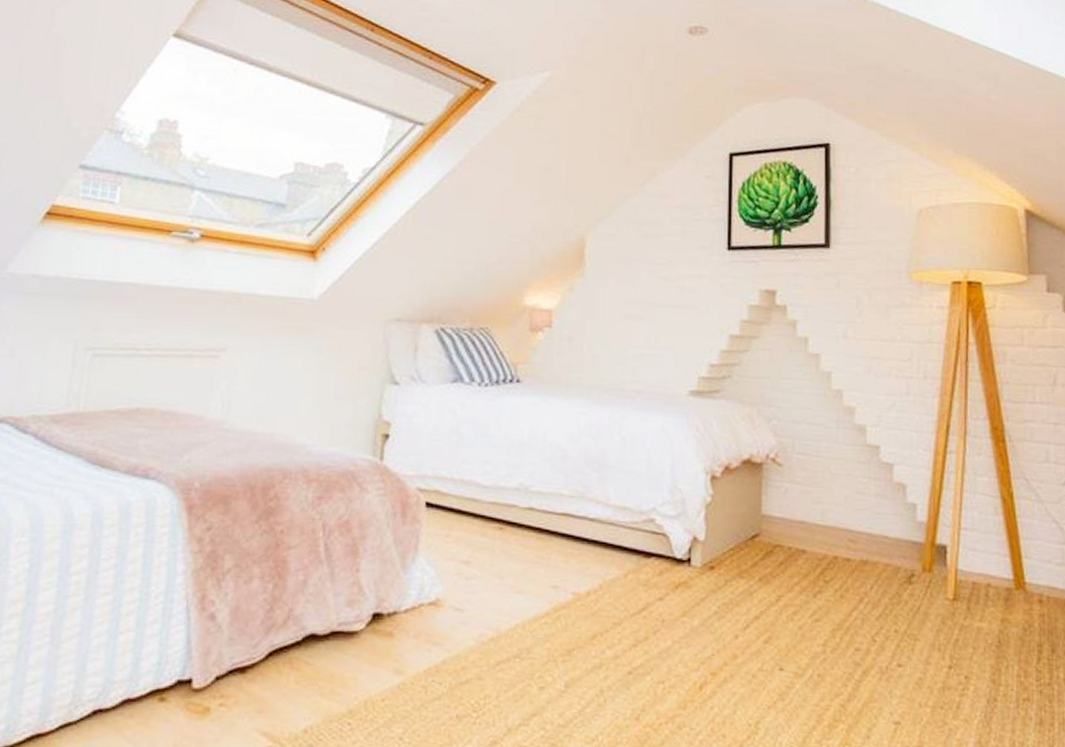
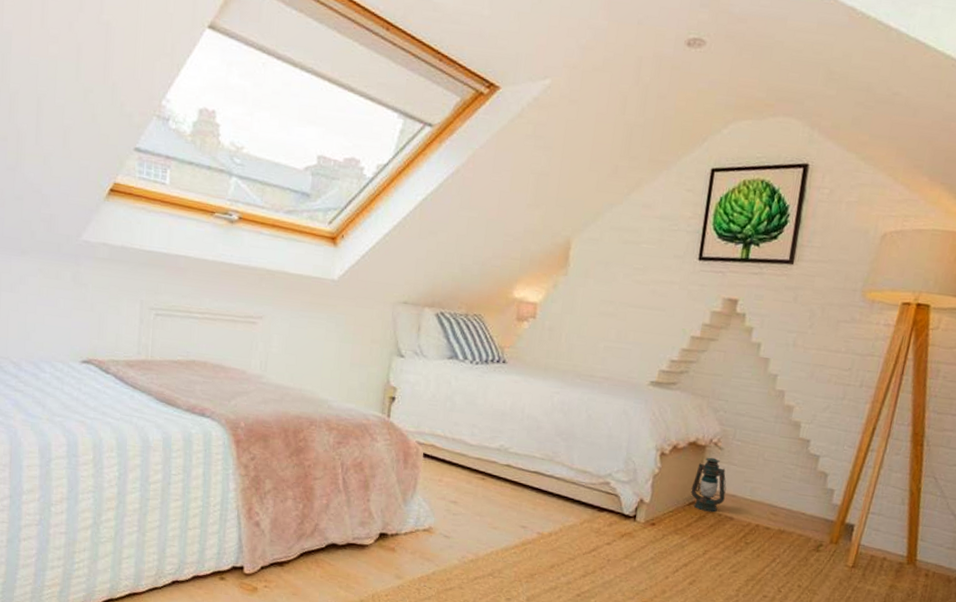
lantern: none [752,477,793,546] -> present [690,457,727,512]

